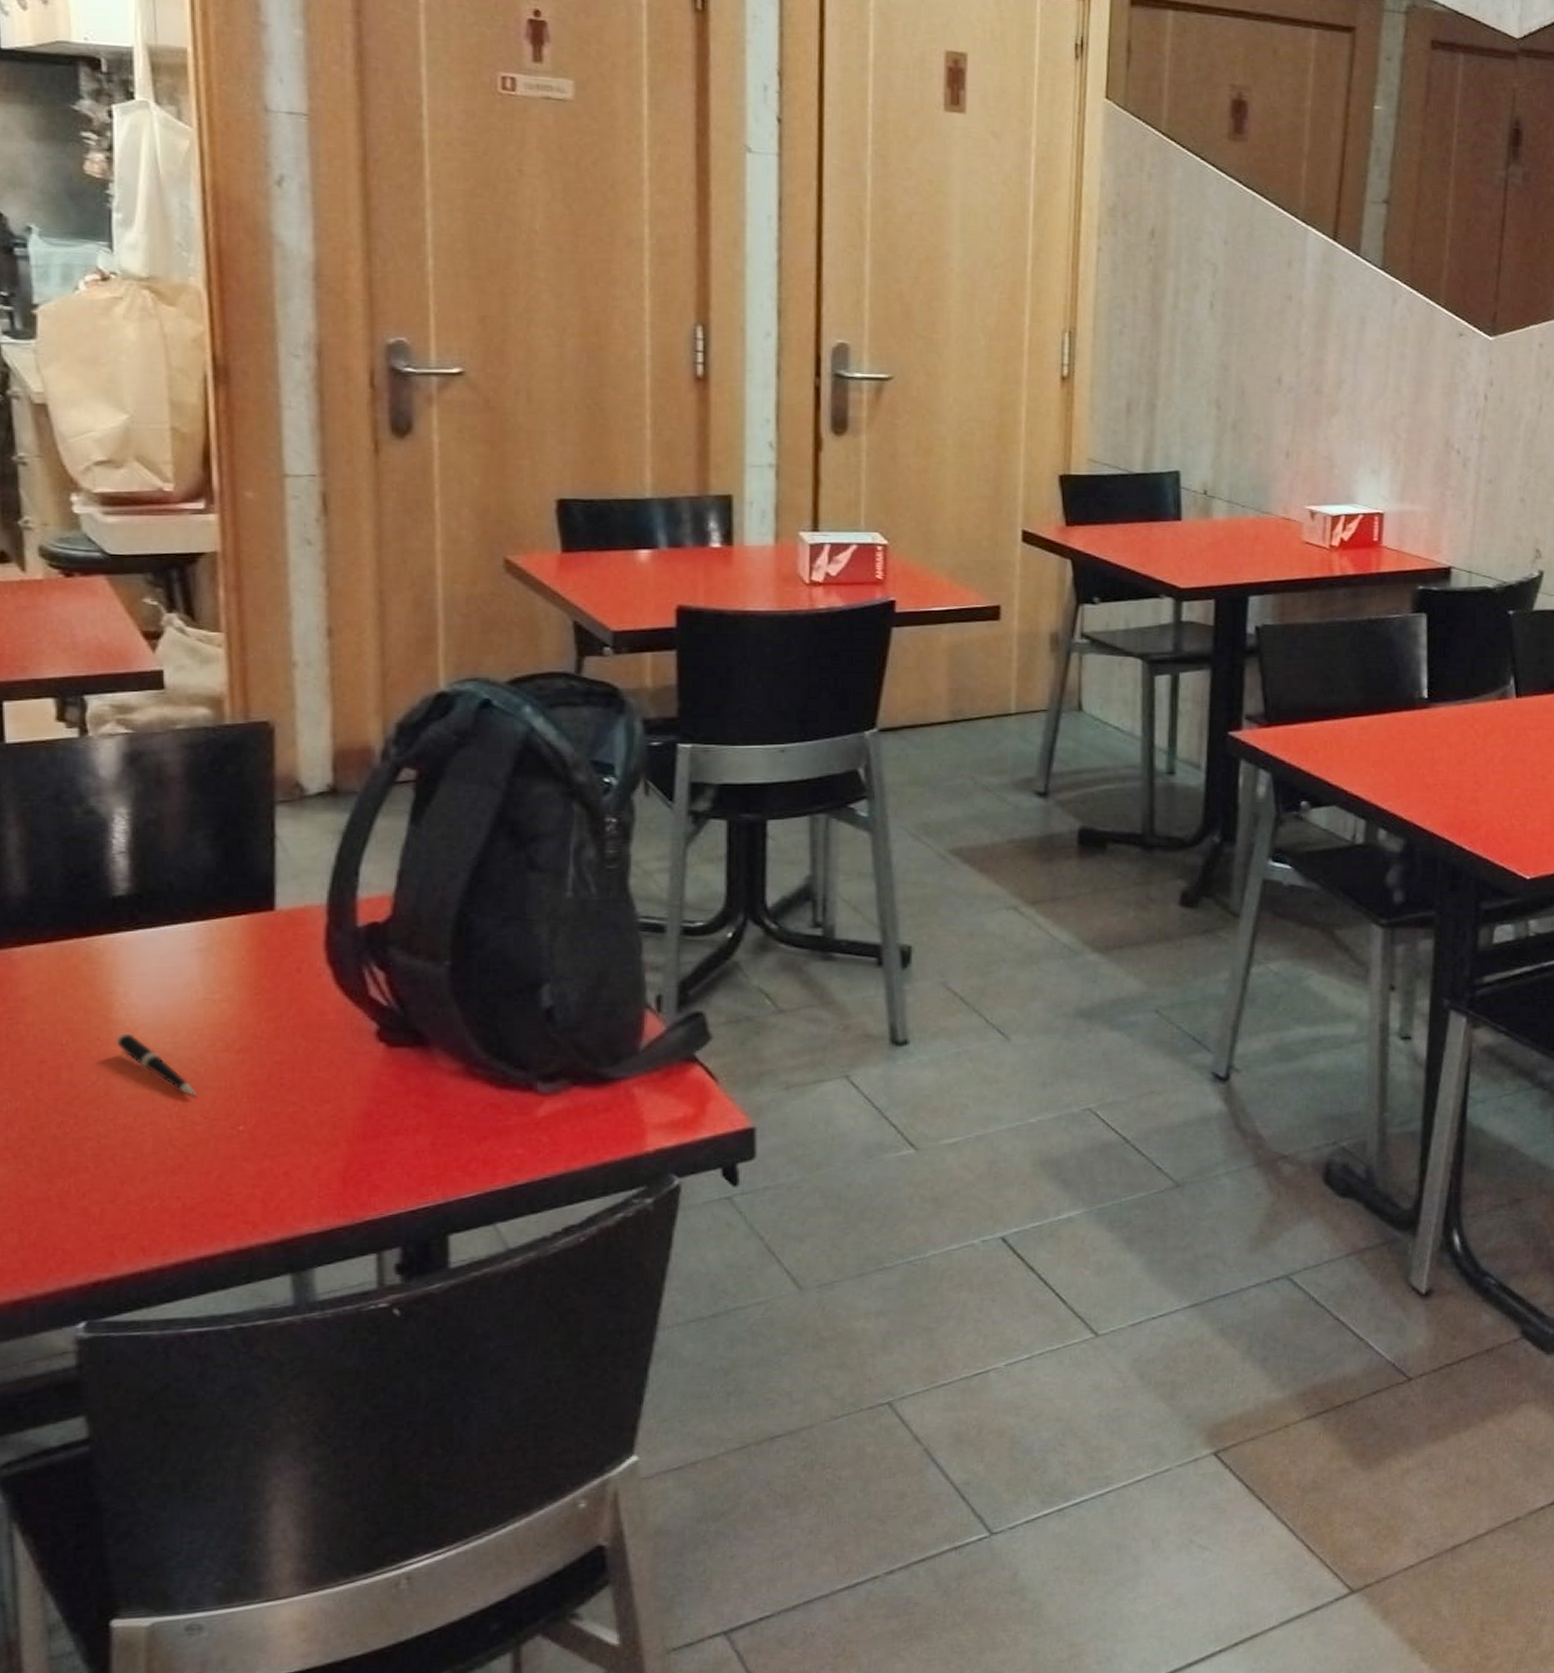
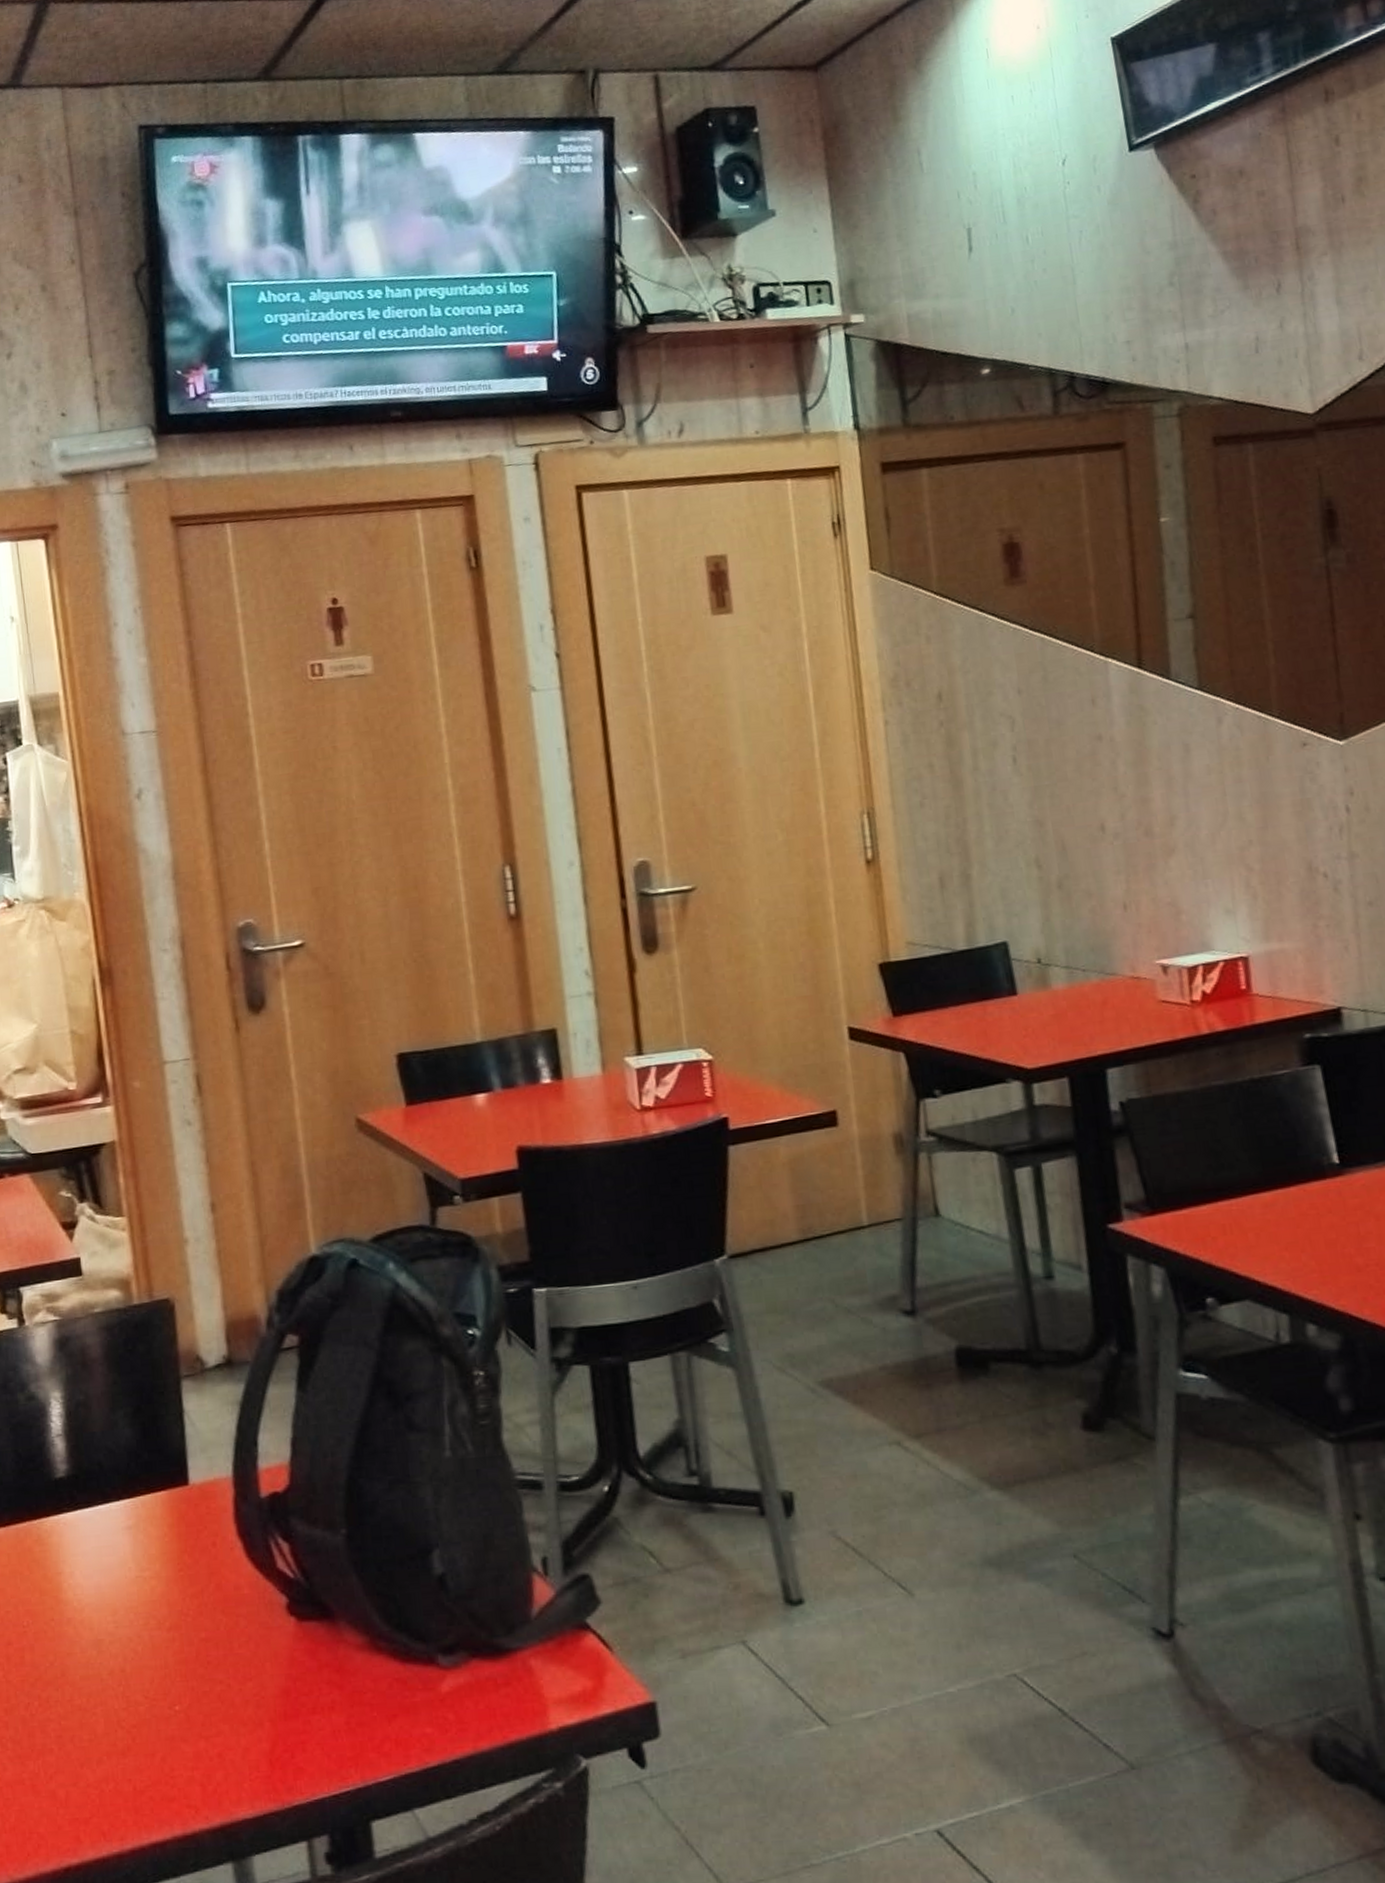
pen: present [116,1033,196,1097] -> none [67,1613,137,1676]

